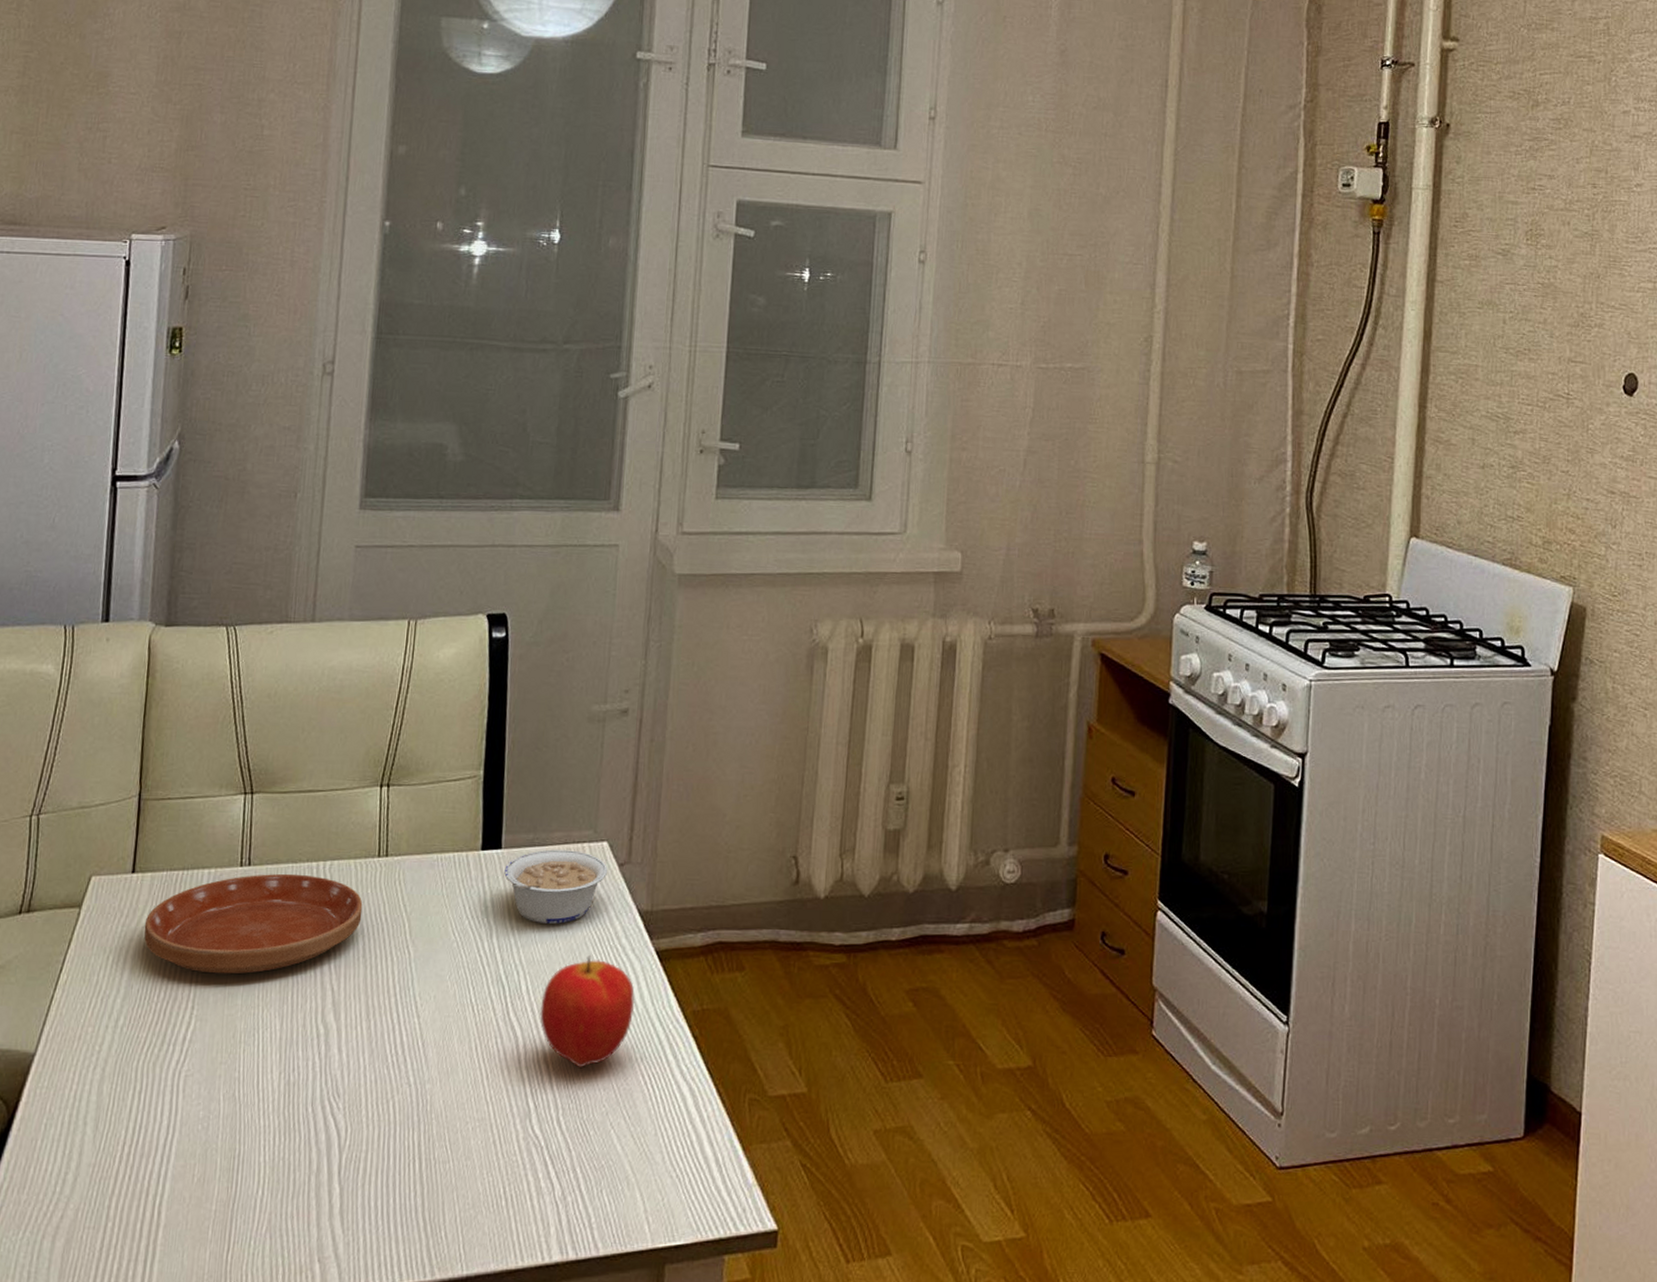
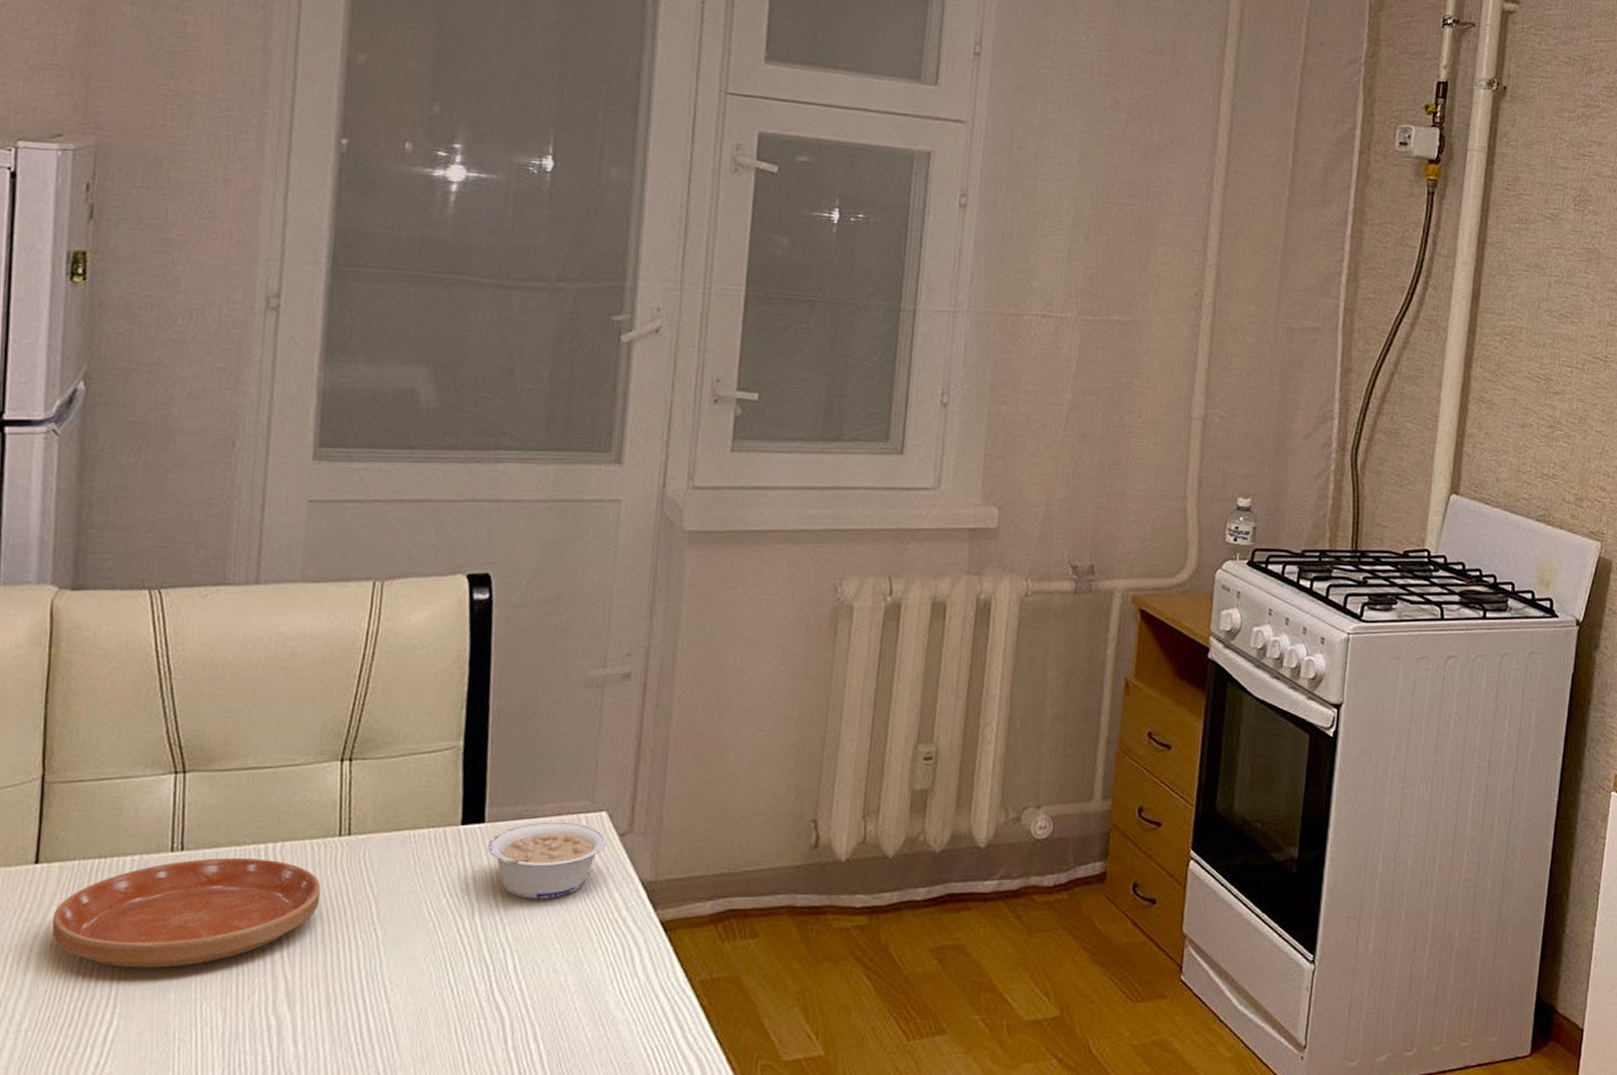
apple: present [540,956,635,1067] -> none [529,930,637,1044]

